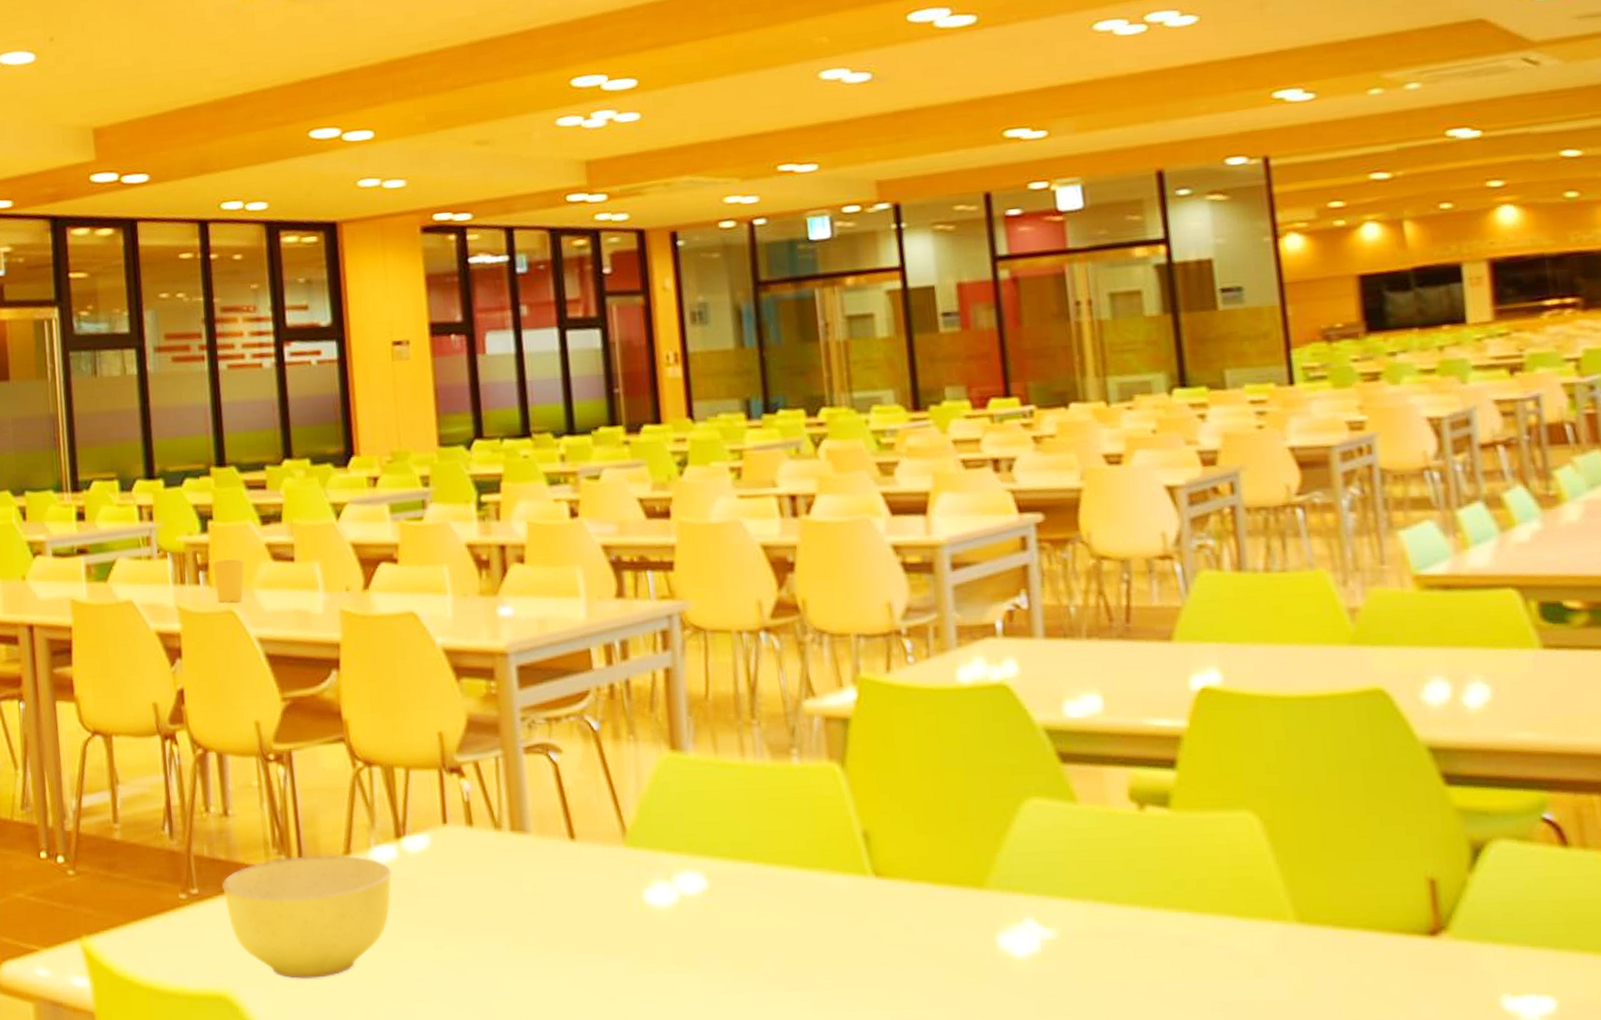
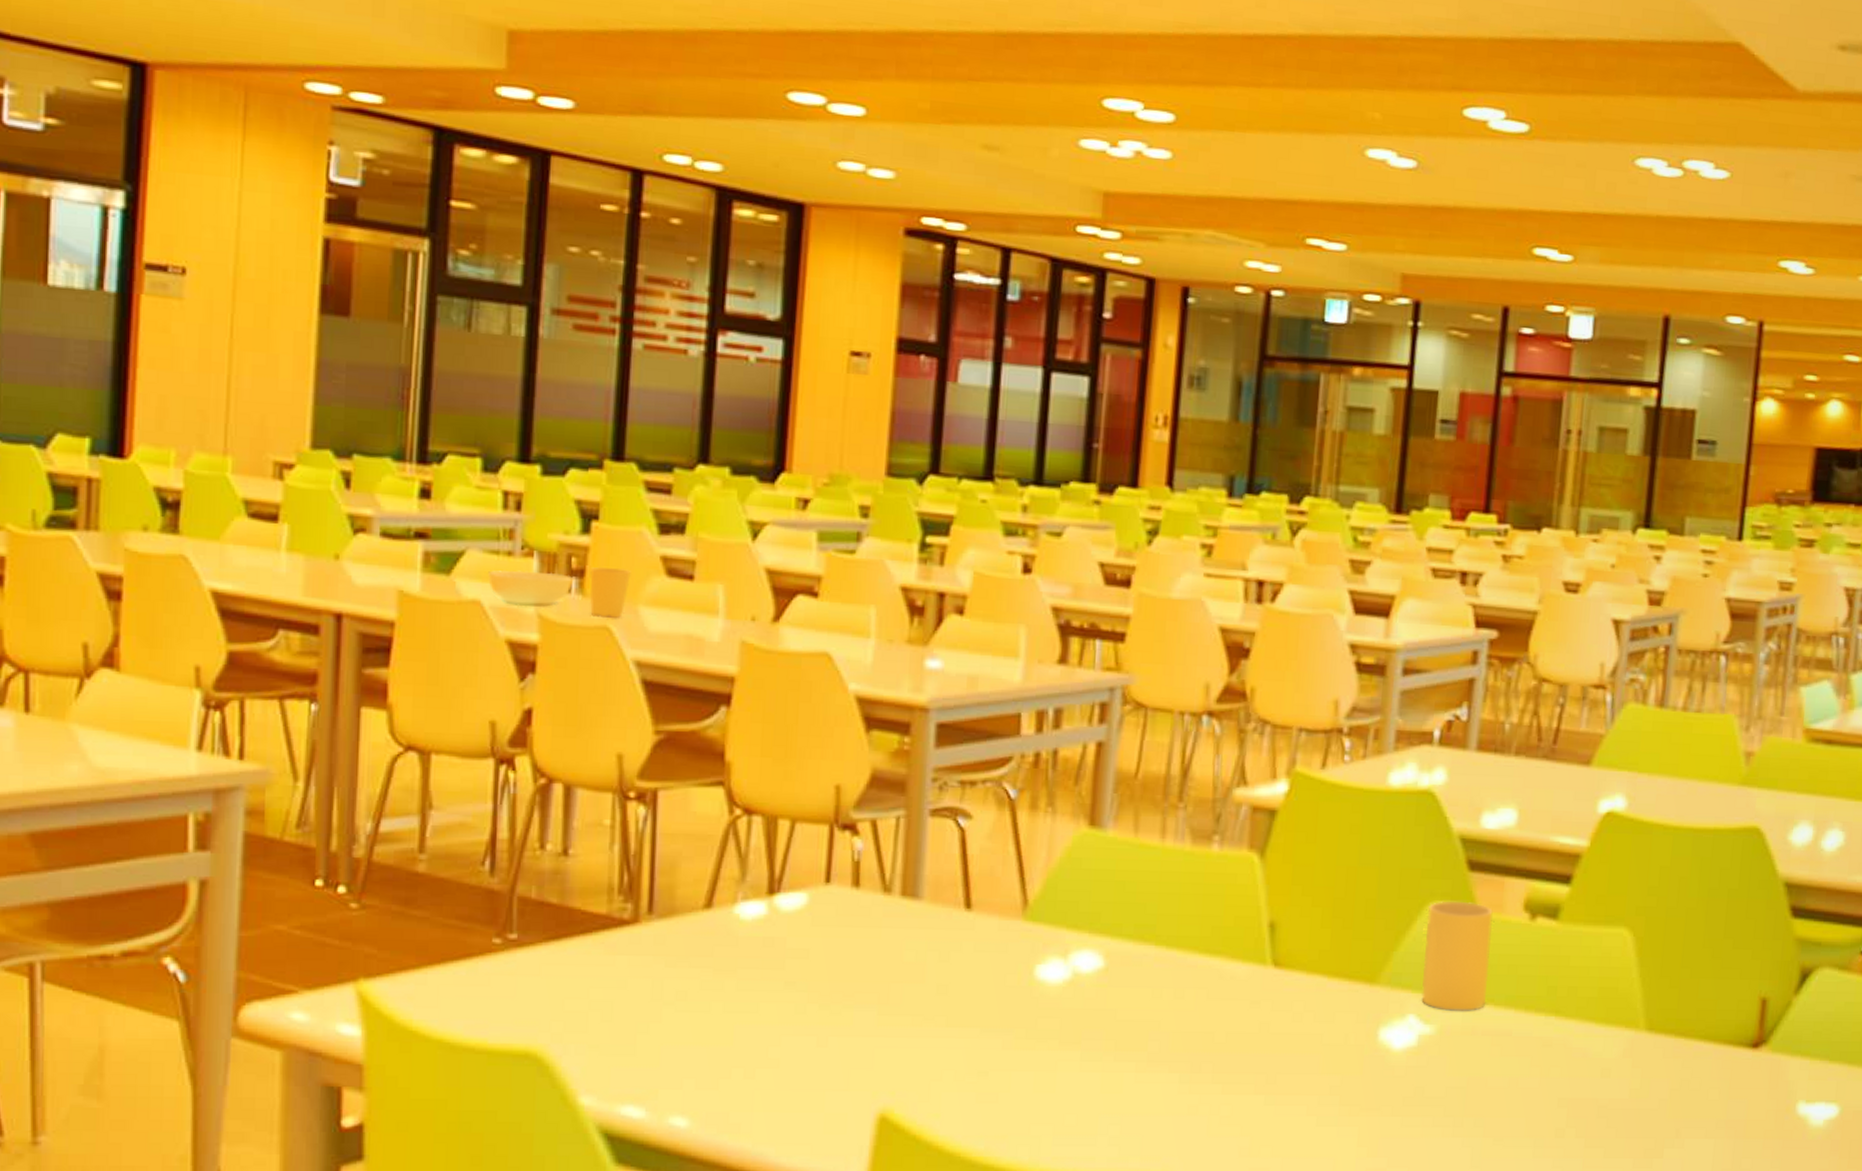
bowl: none [135,569,201,602] -> present [488,570,574,607]
bowl: present [222,854,393,979] -> none [548,906,759,1038]
cup: none [1025,796,1107,913] -> present [1421,900,1493,1011]

